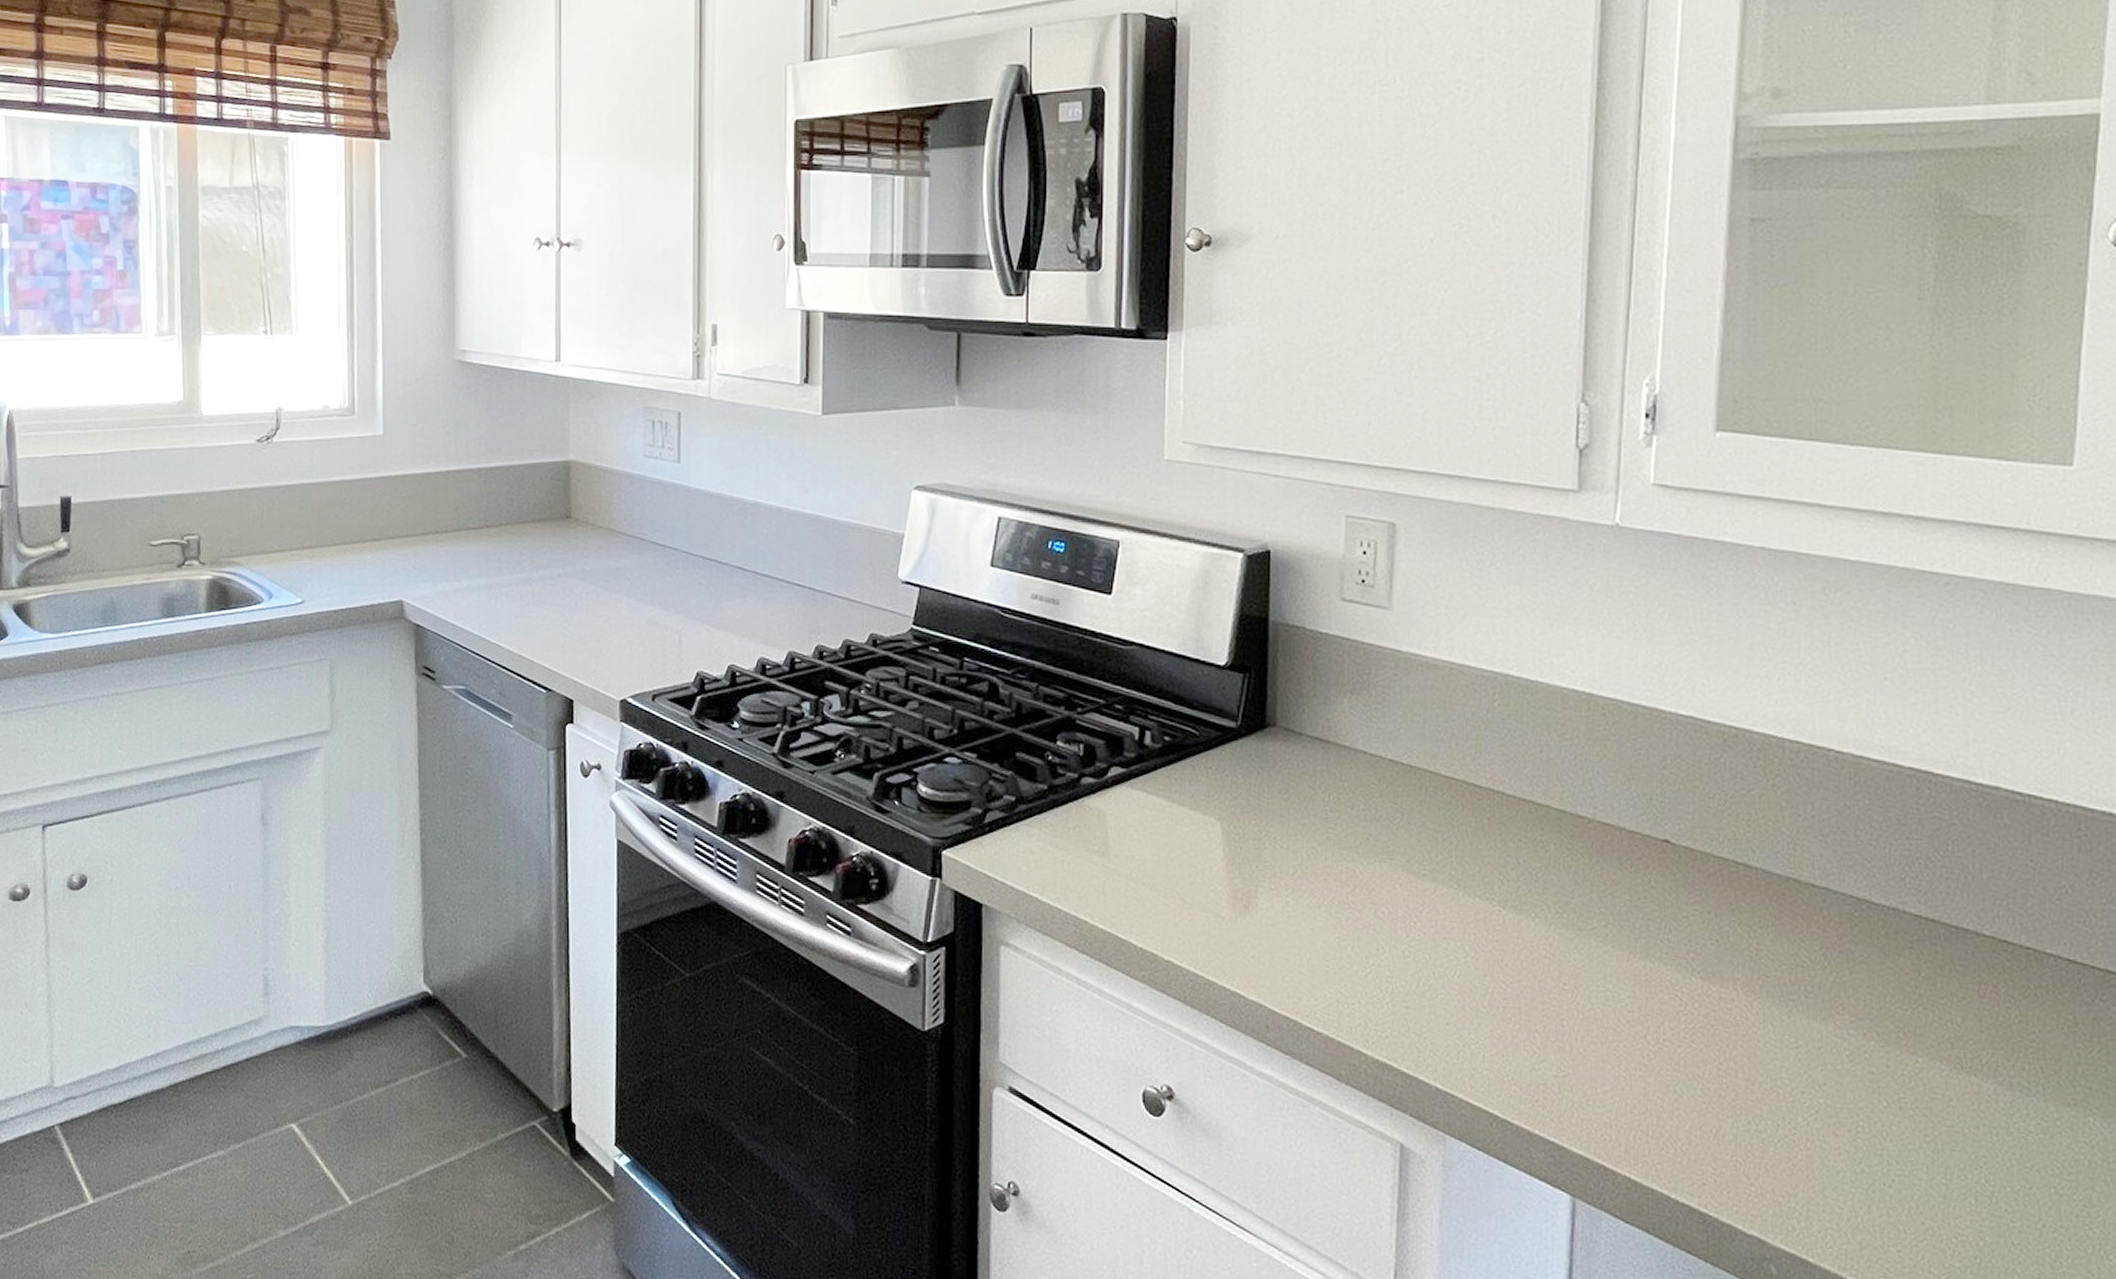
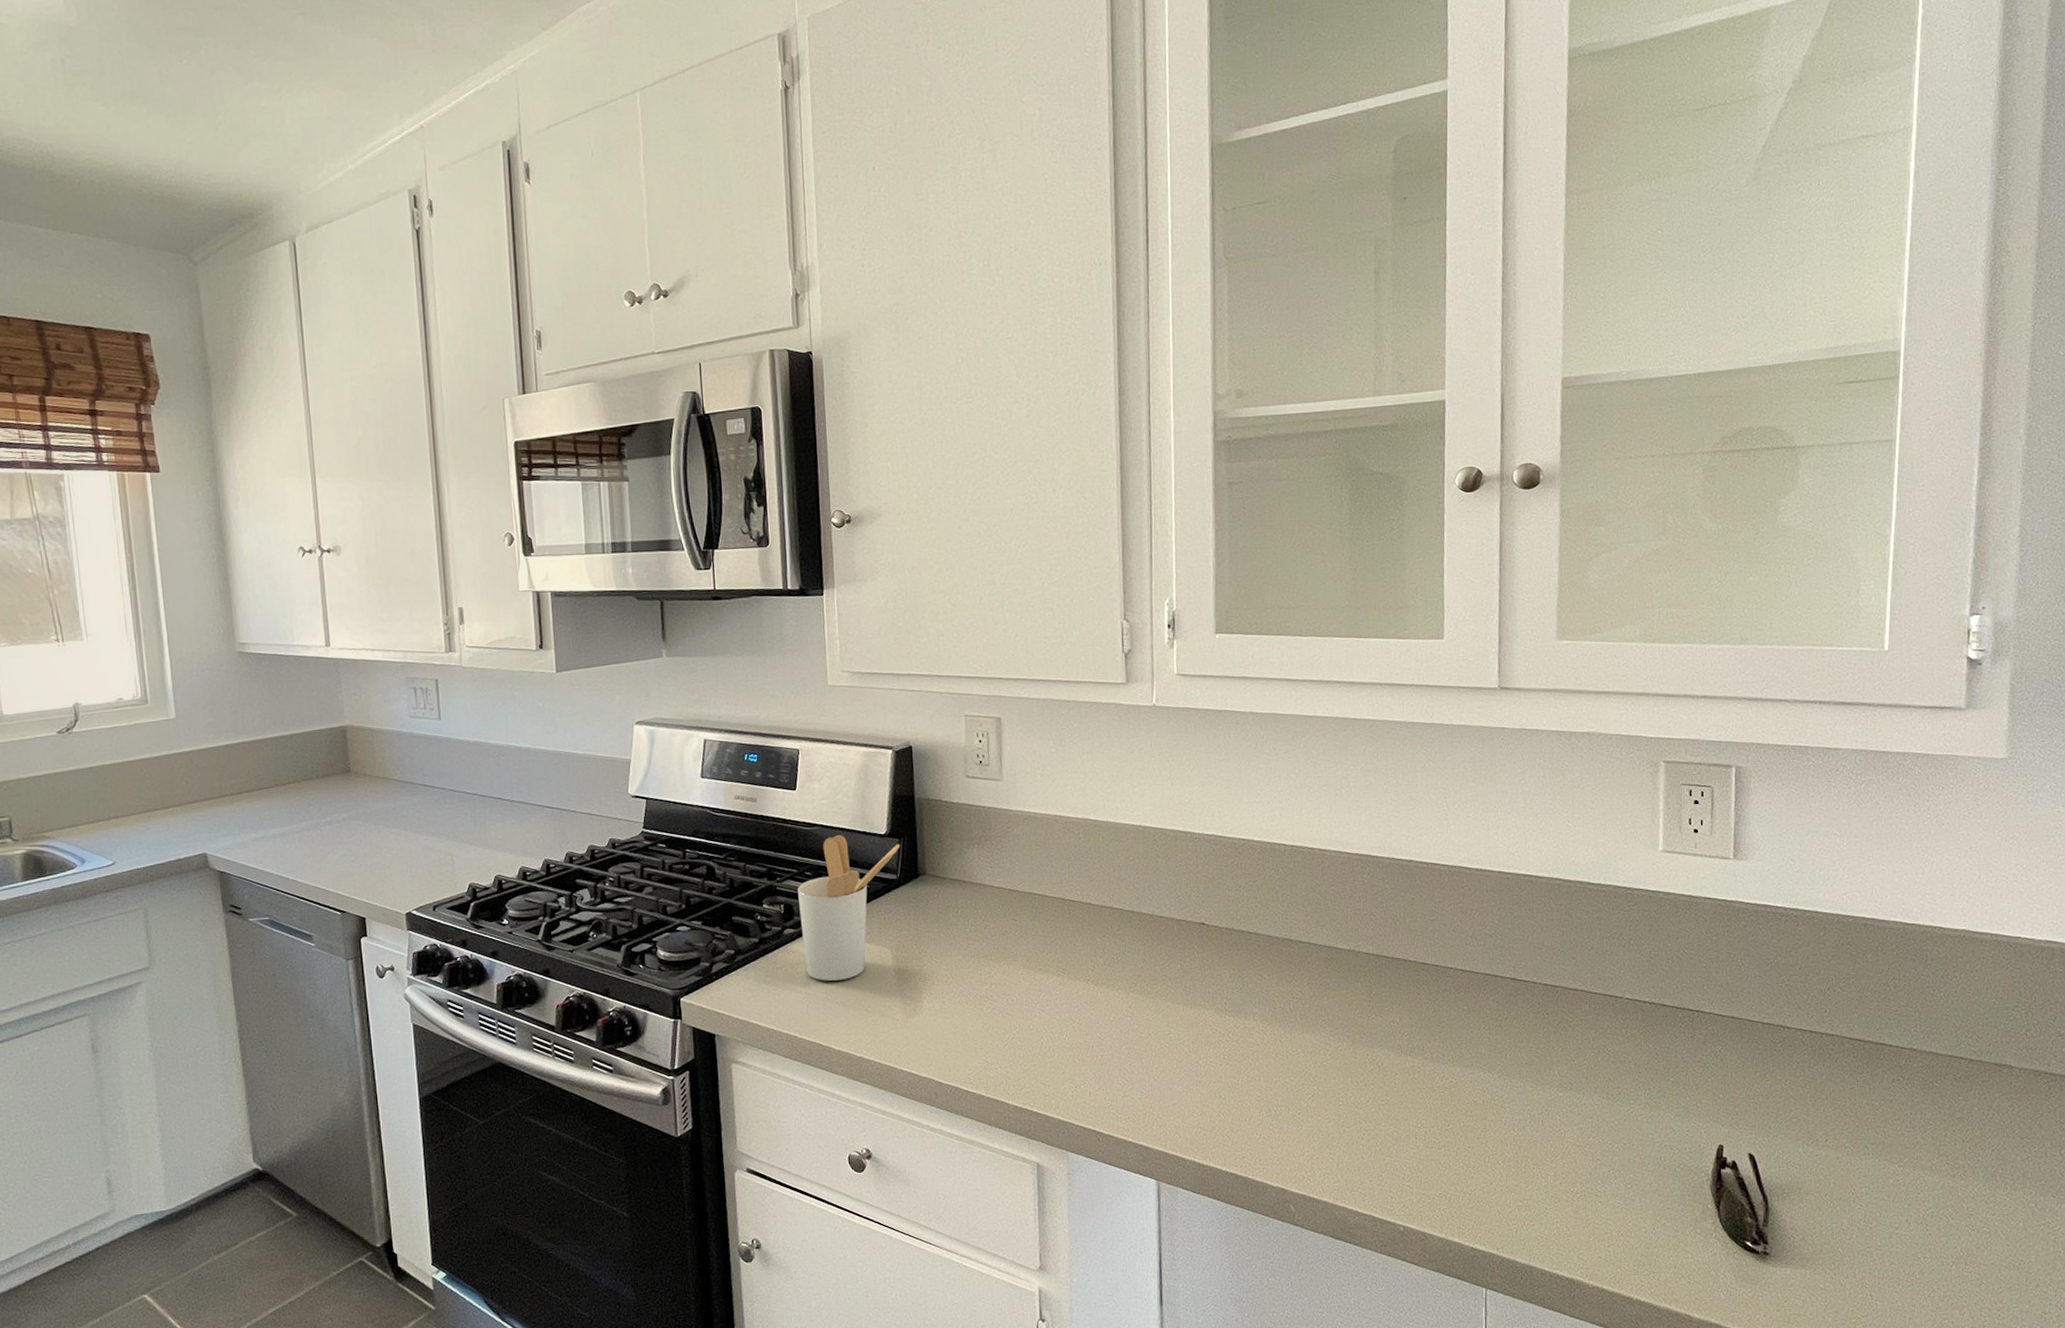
utensil holder: none [1102,660,1245,855] -> present [797,835,901,981]

